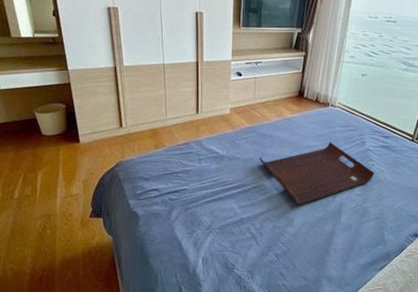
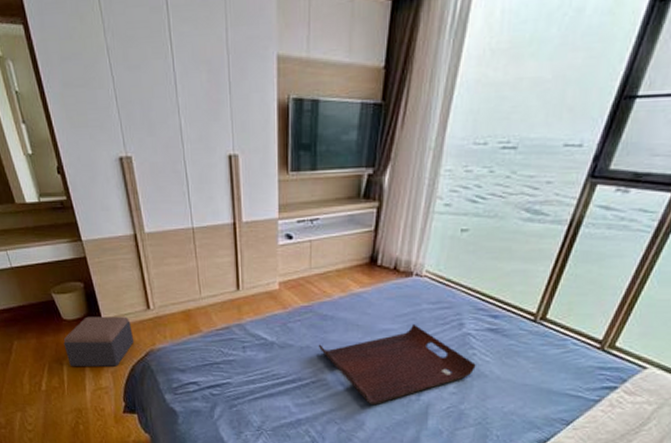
footstool: none [40,133,106,177] -> present [63,316,135,367]

